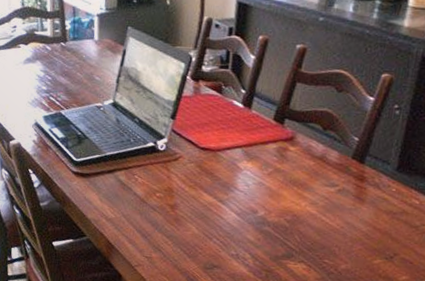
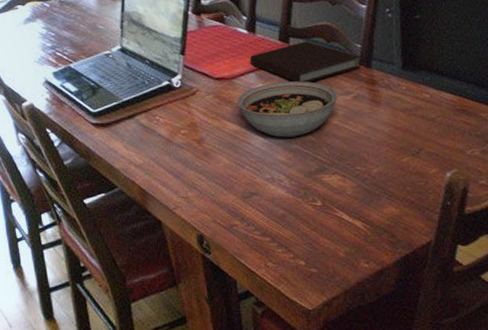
bowl: none [217,161,322,219] -> present [237,81,338,138]
notebook: none [239,125,355,168] -> present [249,41,361,83]

